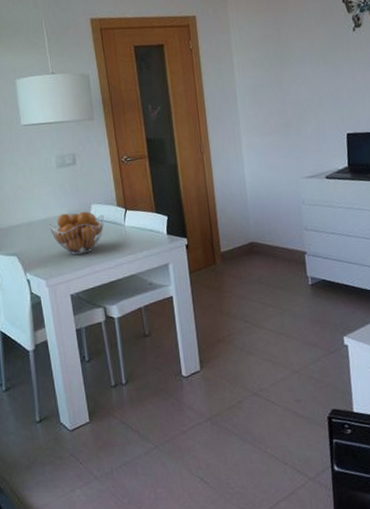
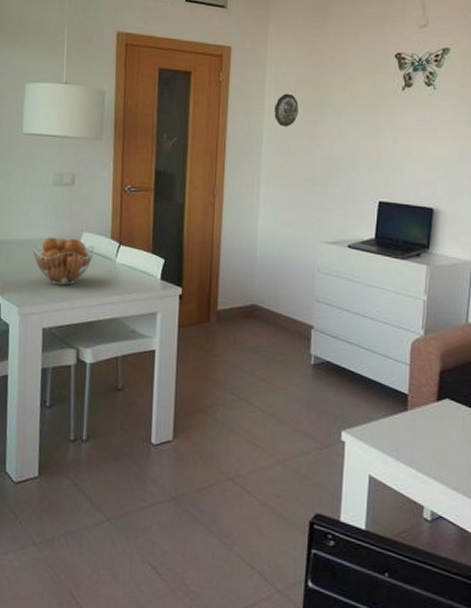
decorative plate: none [243,50,265,81] -> present [274,93,299,127]

